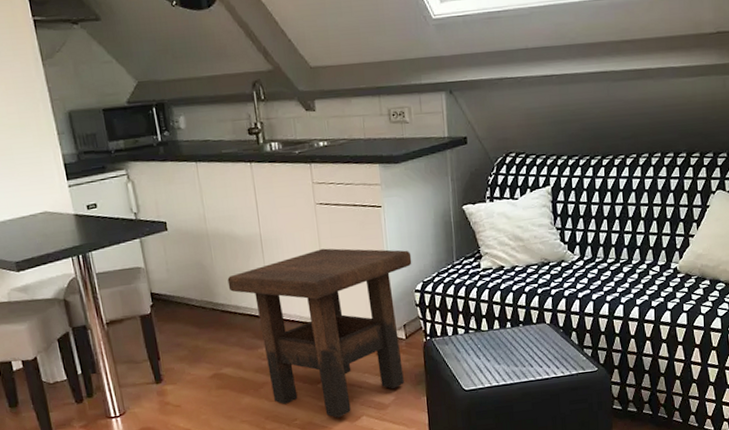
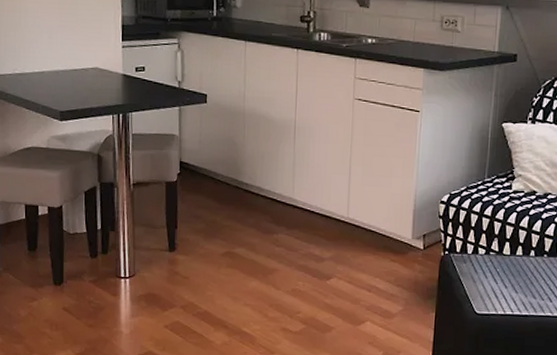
side table: present [227,248,412,418] -> none [255,144,442,319]

